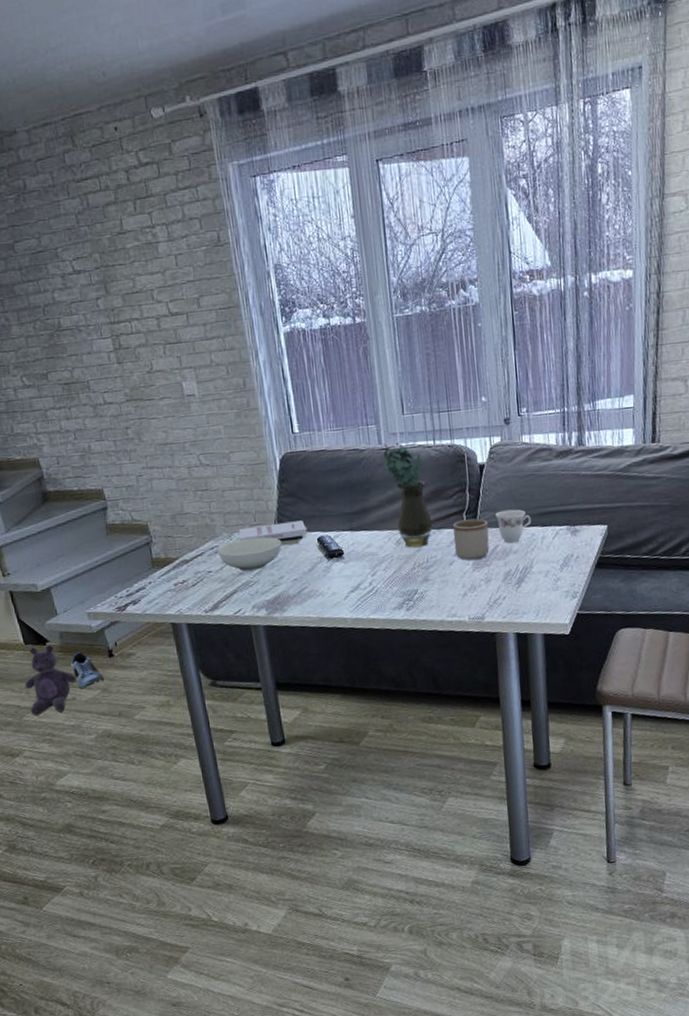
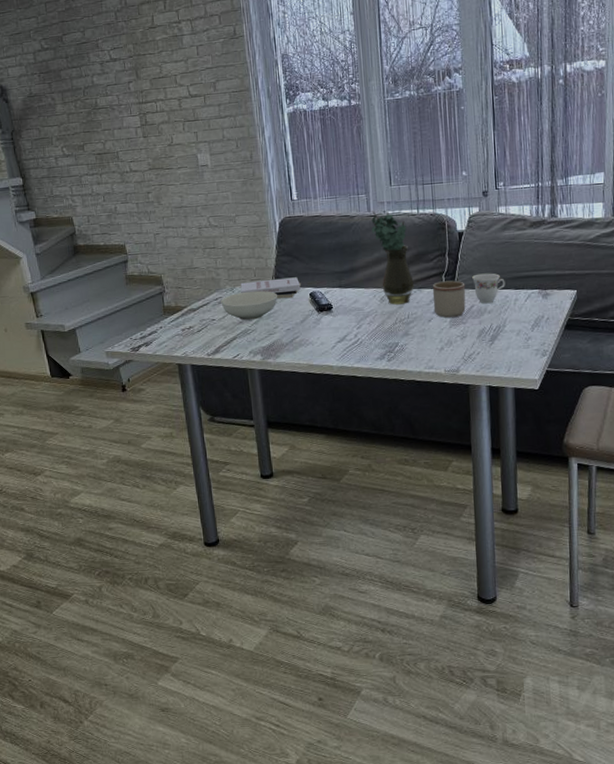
stuffed animal: present [24,645,78,715] -> none [49,378,94,440]
shoe: present [70,652,105,689] -> none [89,386,118,419]

